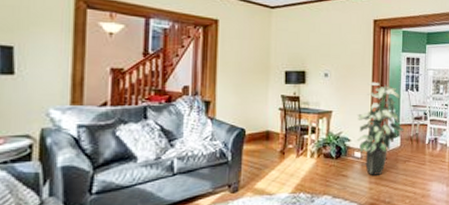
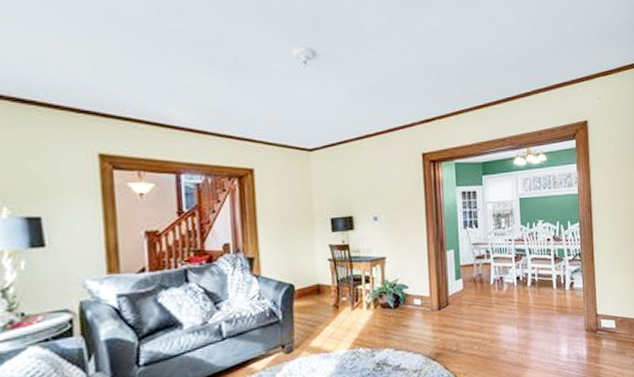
indoor plant: present [356,82,404,175] -> none [414,221,466,323]

